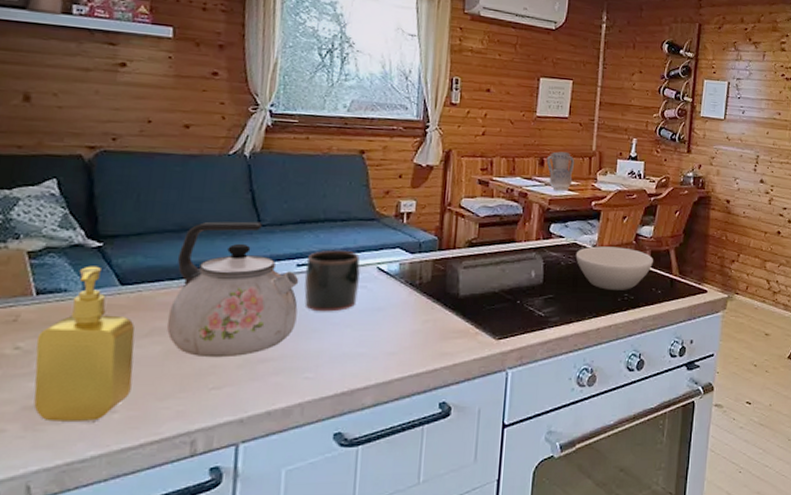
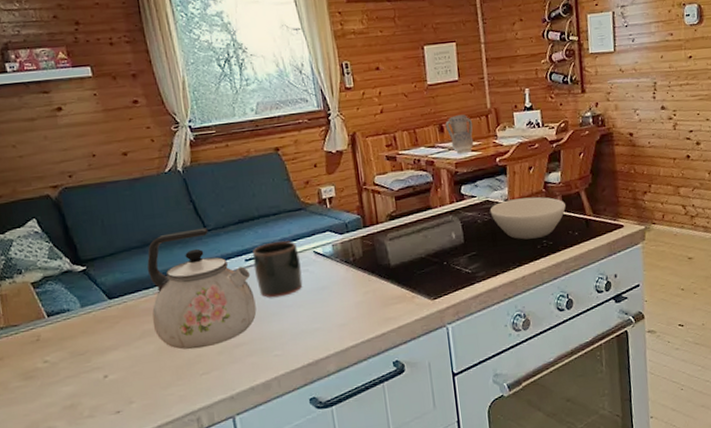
soap dispenser: present [33,266,135,422] -> none [58,286,140,416]

